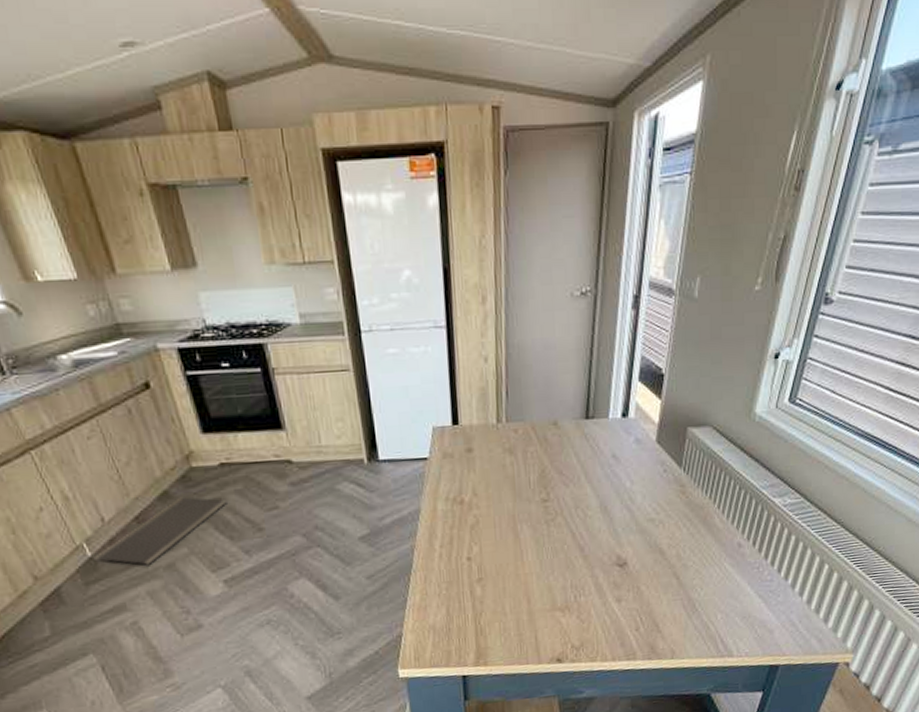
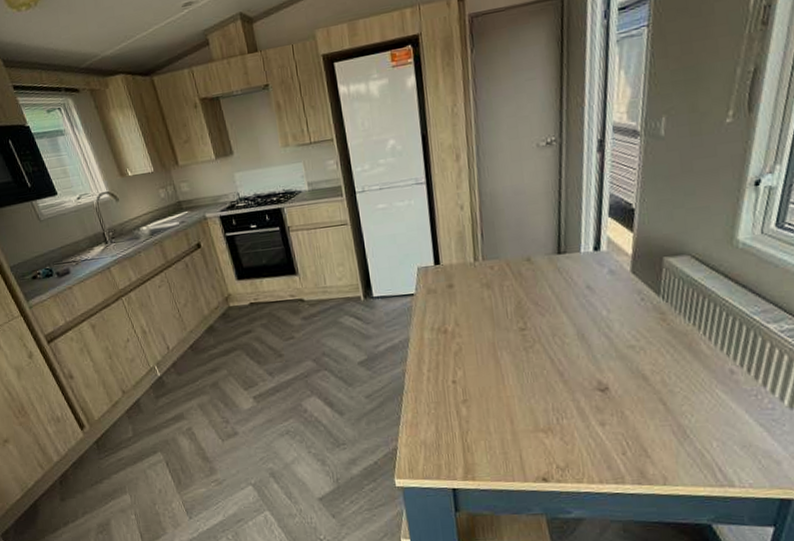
door mat: present [93,497,227,566] -> none [161,330,256,384]

